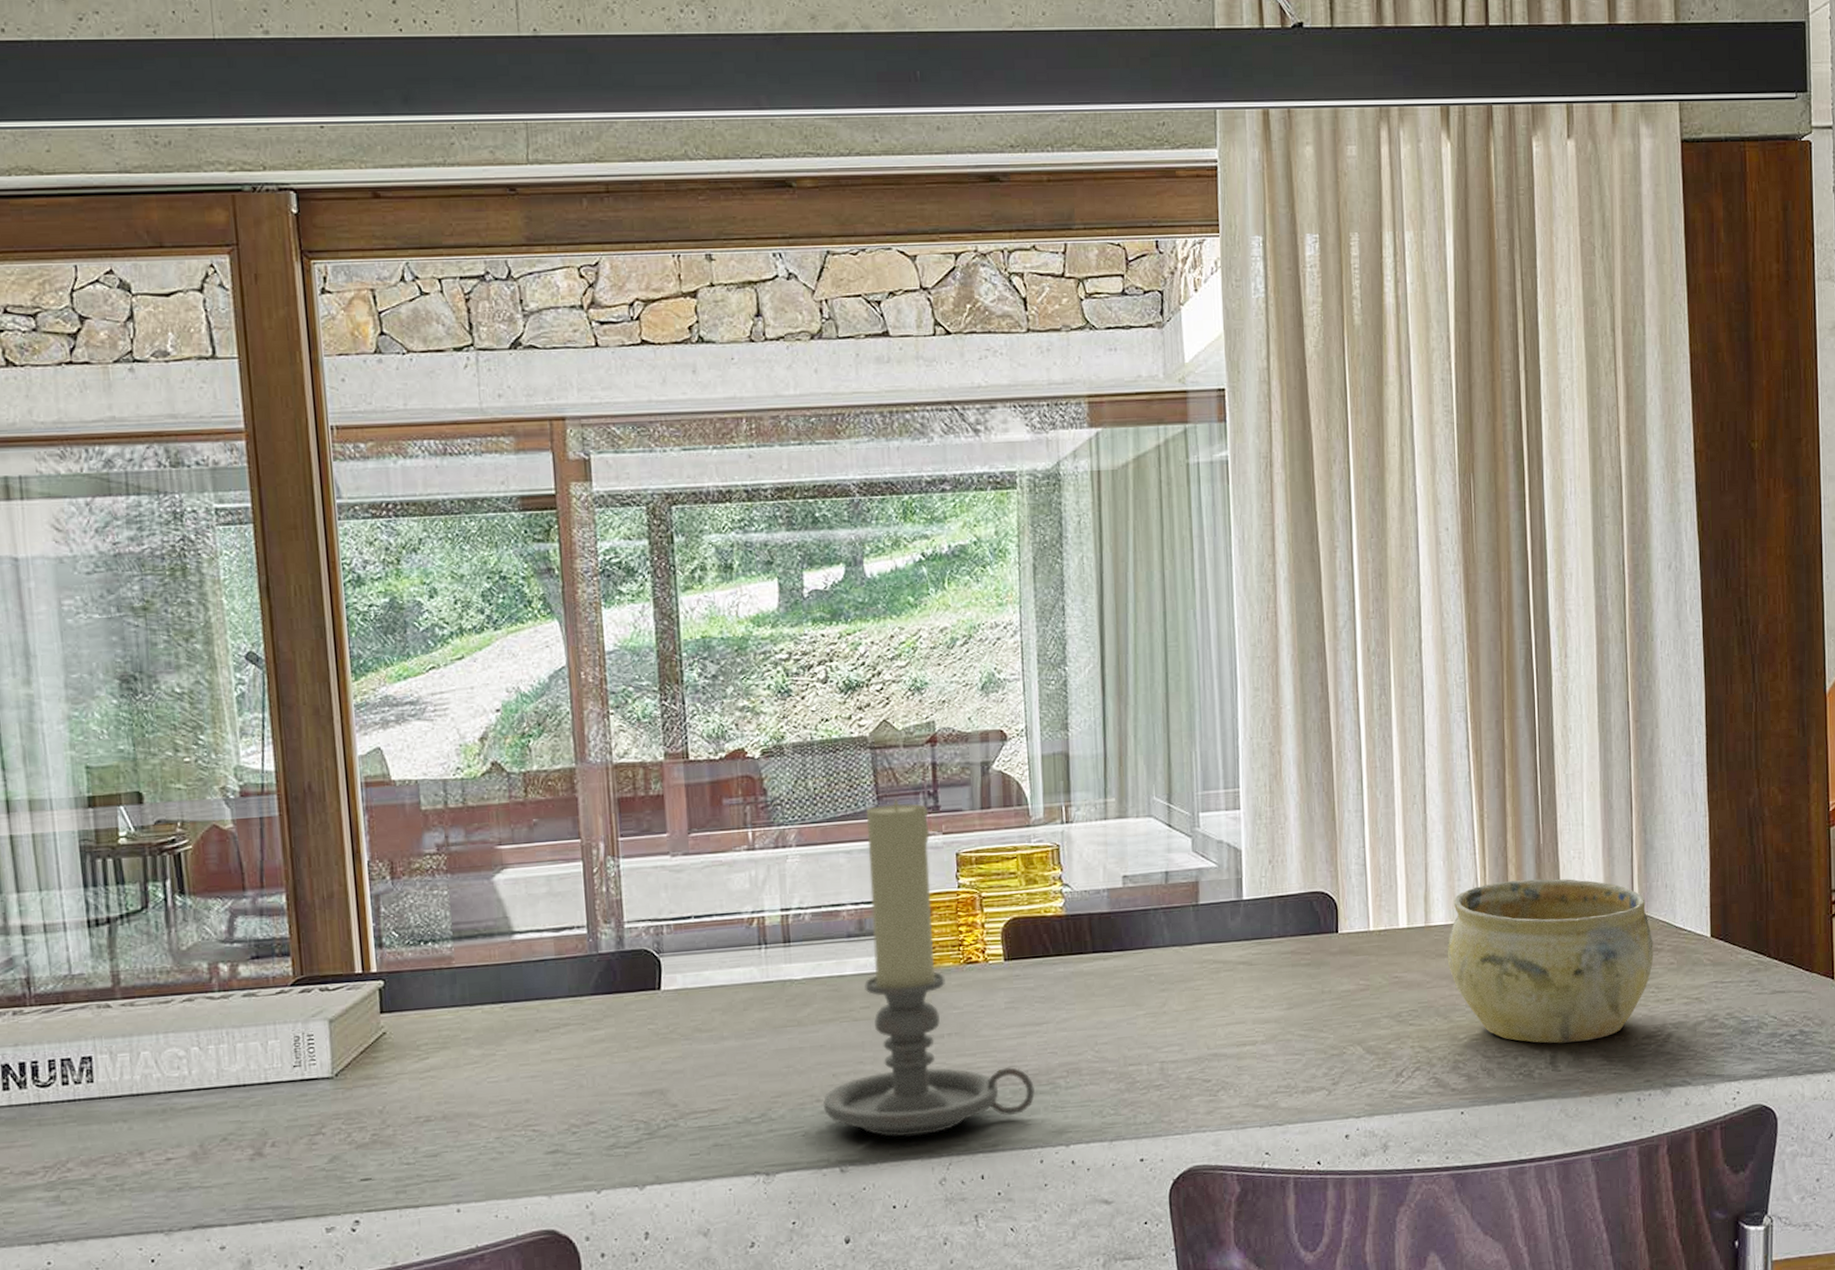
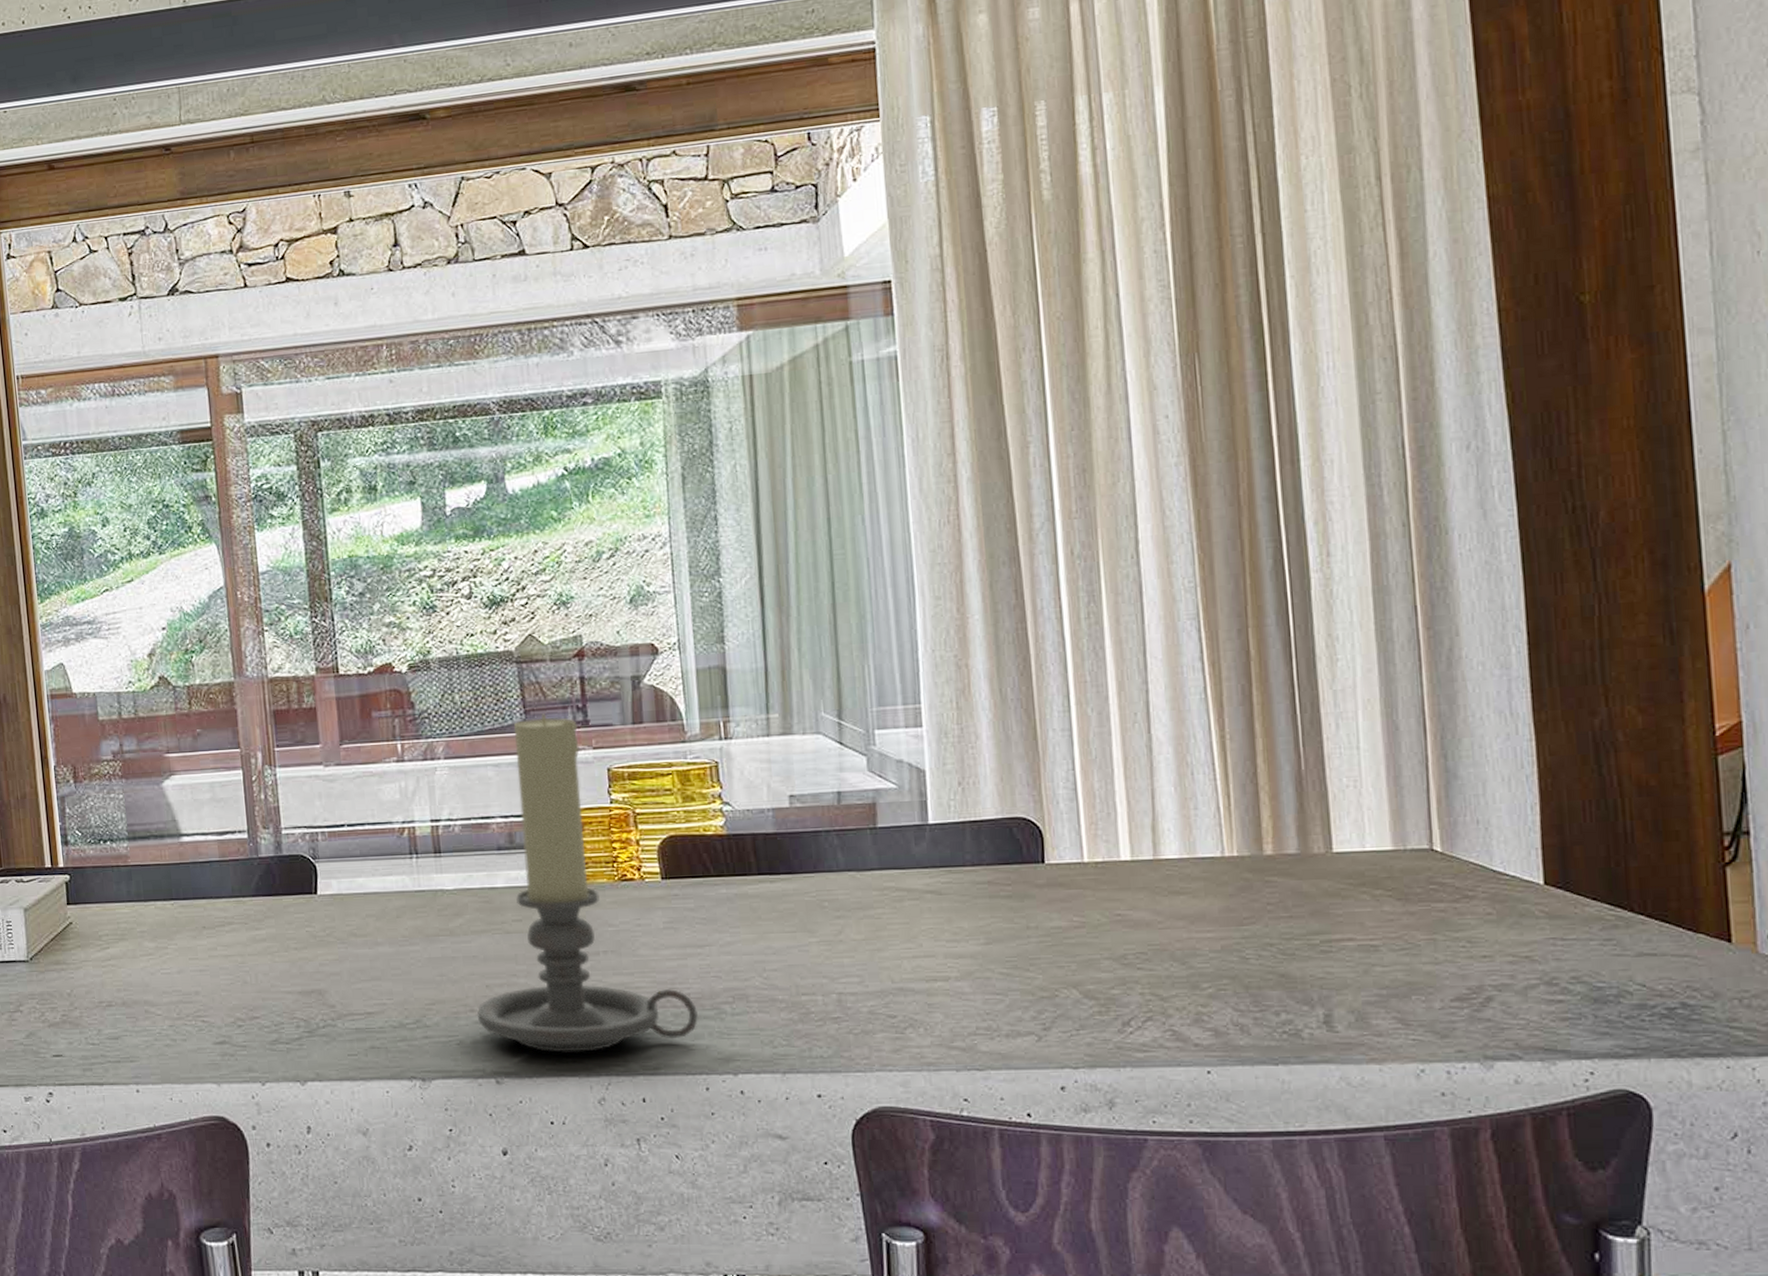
ceramic bowl: present [1447,879,1654,1044] -> none [1182,809,1463,1000]

